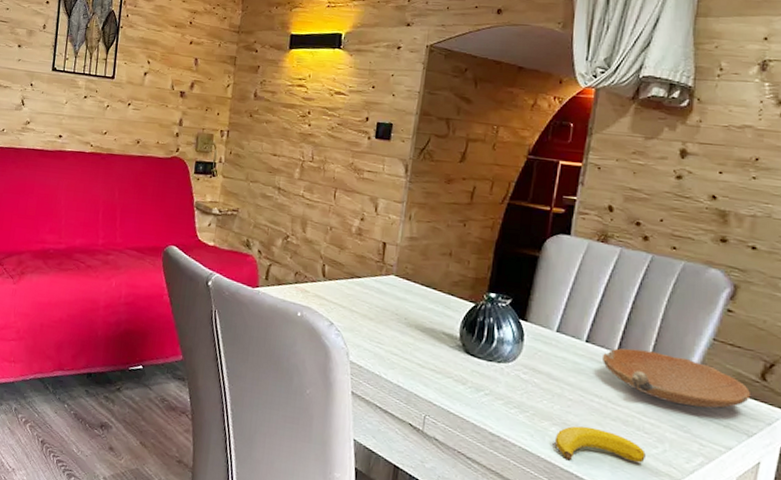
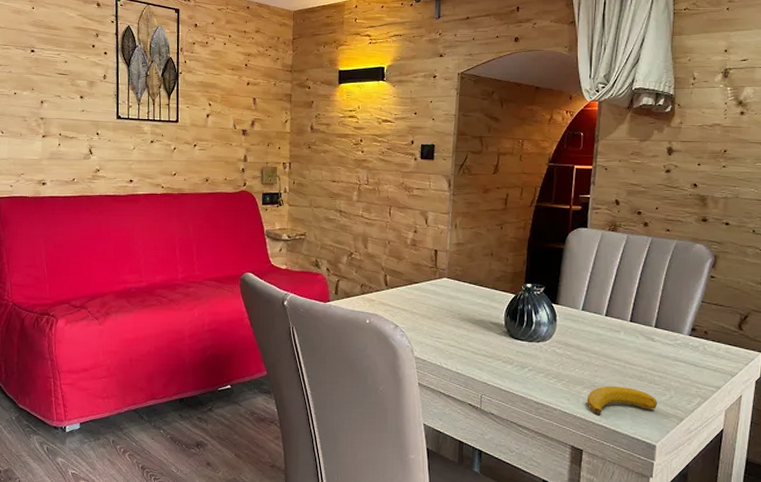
bowl: present [601,348,750,409] -> none [618,317,731,358]

